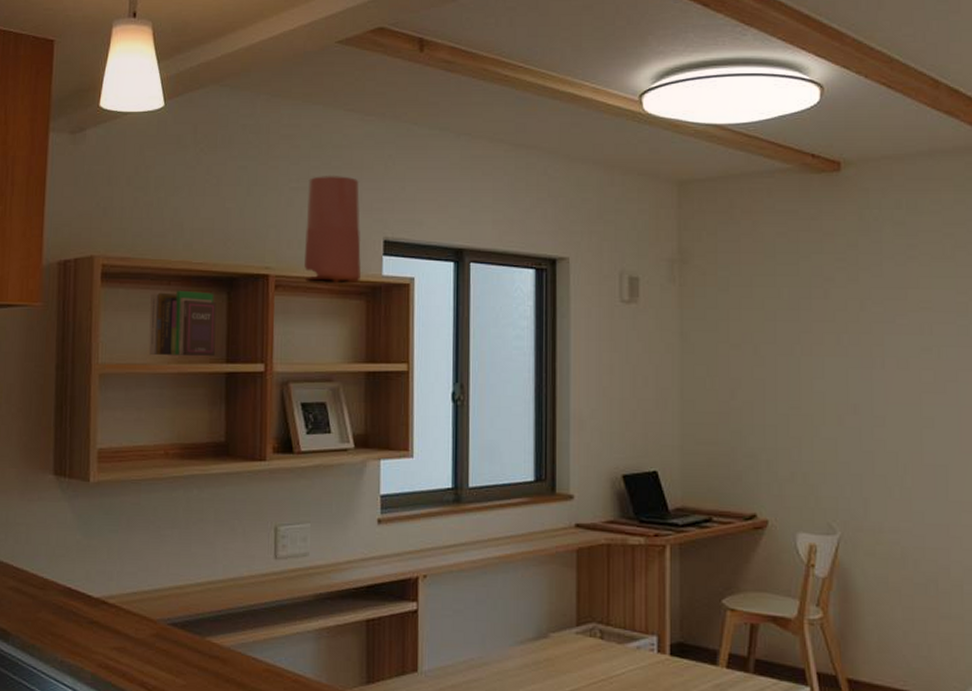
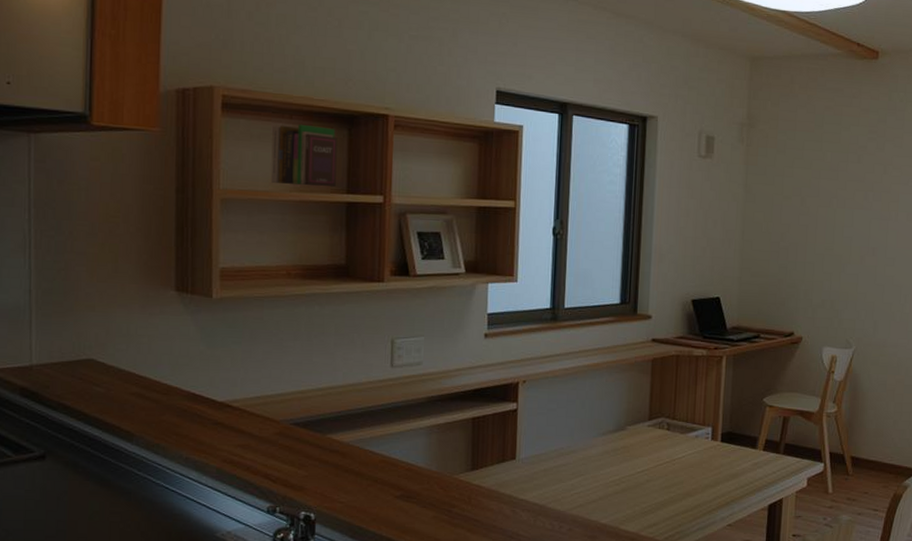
vase: present [303,176,361,285] -> none [421,27,476,129]

